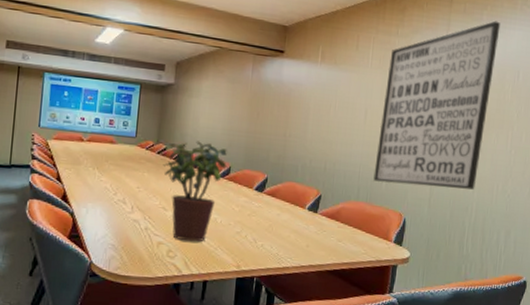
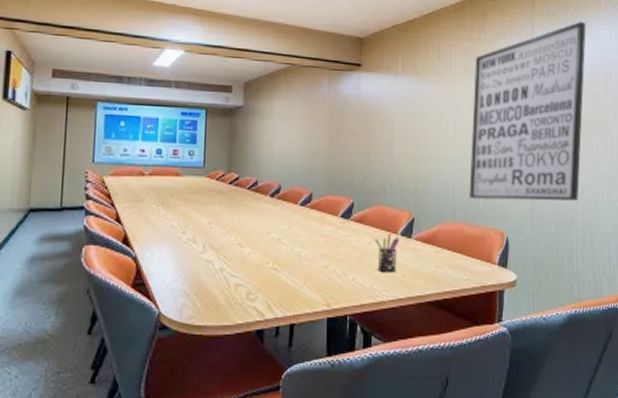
potted plant: present [163,141,227,242] -> none [236,167,308,281]
pen holder: none [284,207,307,243] -> present [375,233,400,273]

